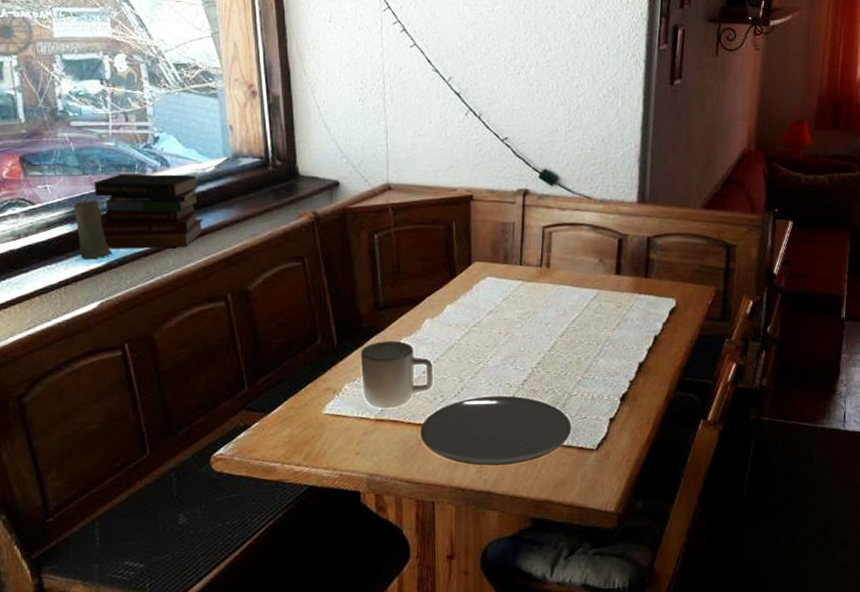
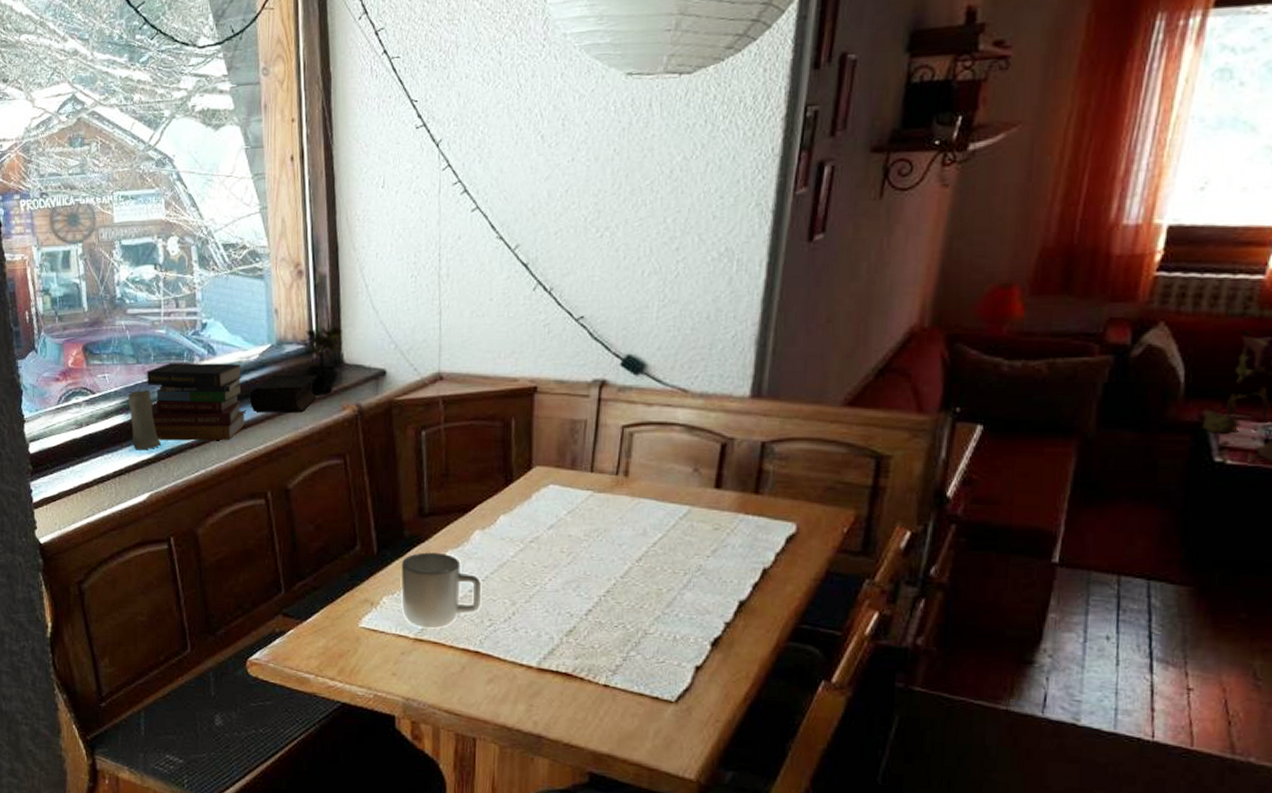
book: none [206,185,274,220] -> present [249,374,317,412]
succulent plant: none [256,139,297,204] -> present [300,323,342,396]
plate: present [419,395,572,466] -> none [462,624,646,708]

